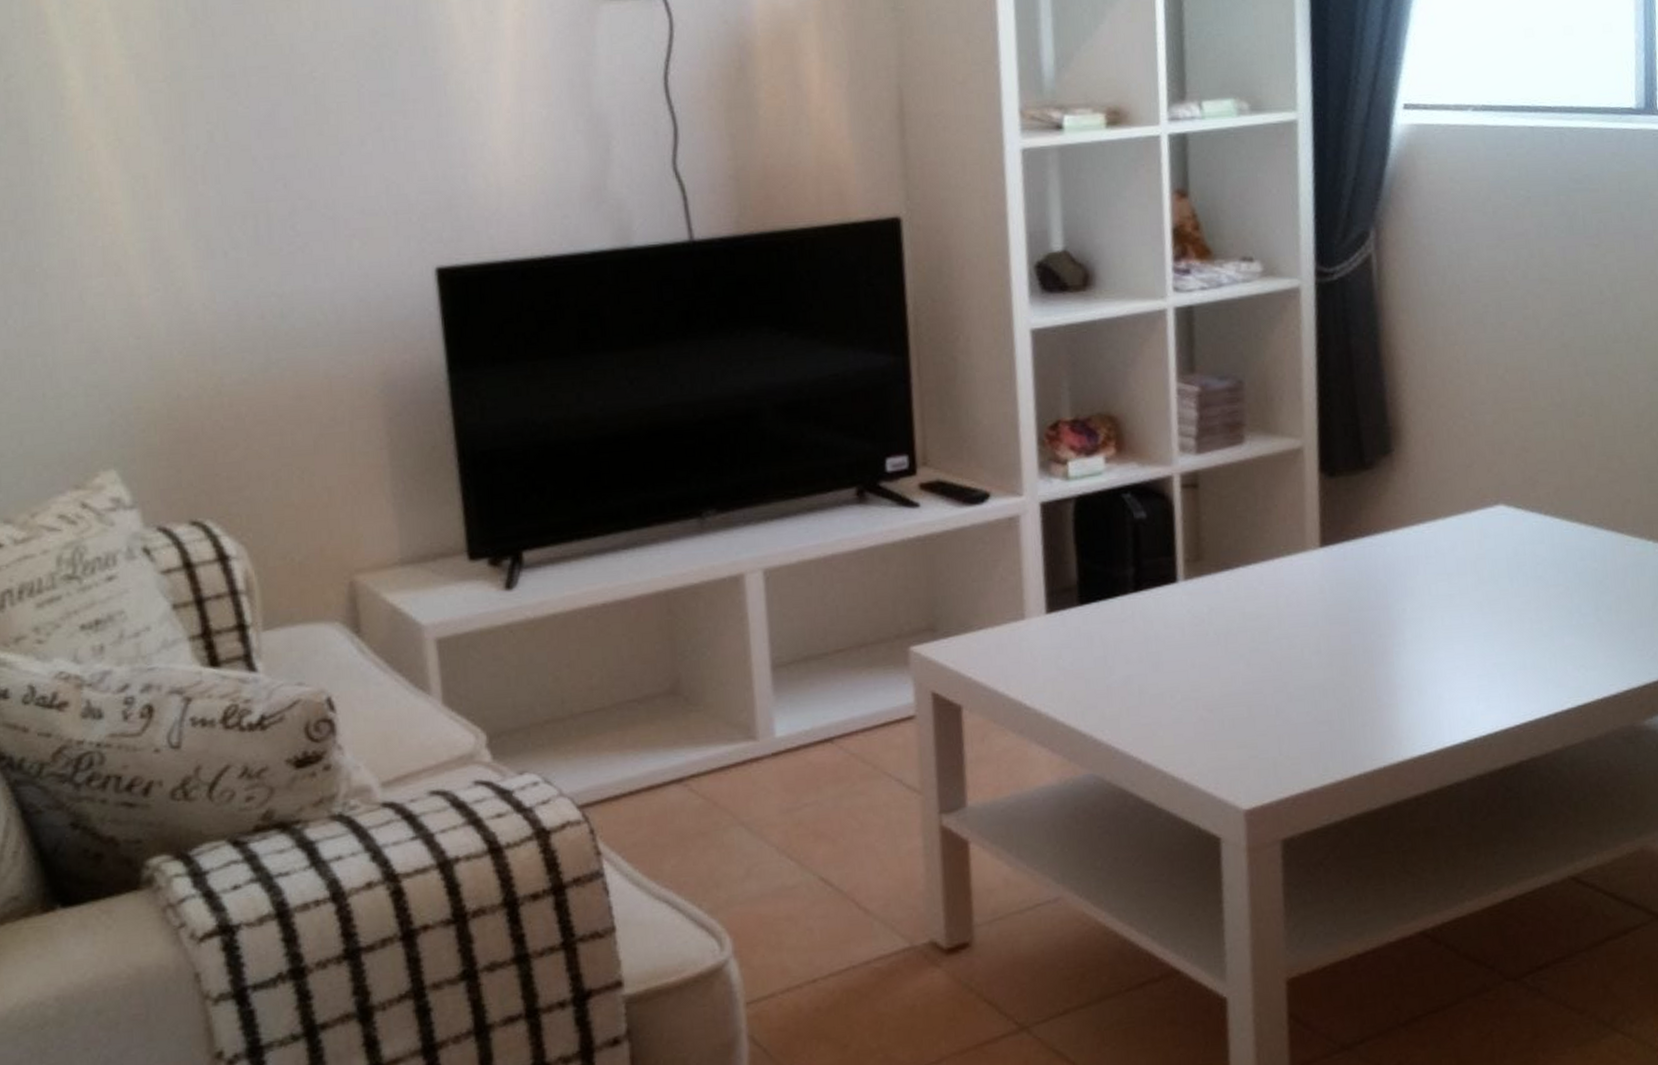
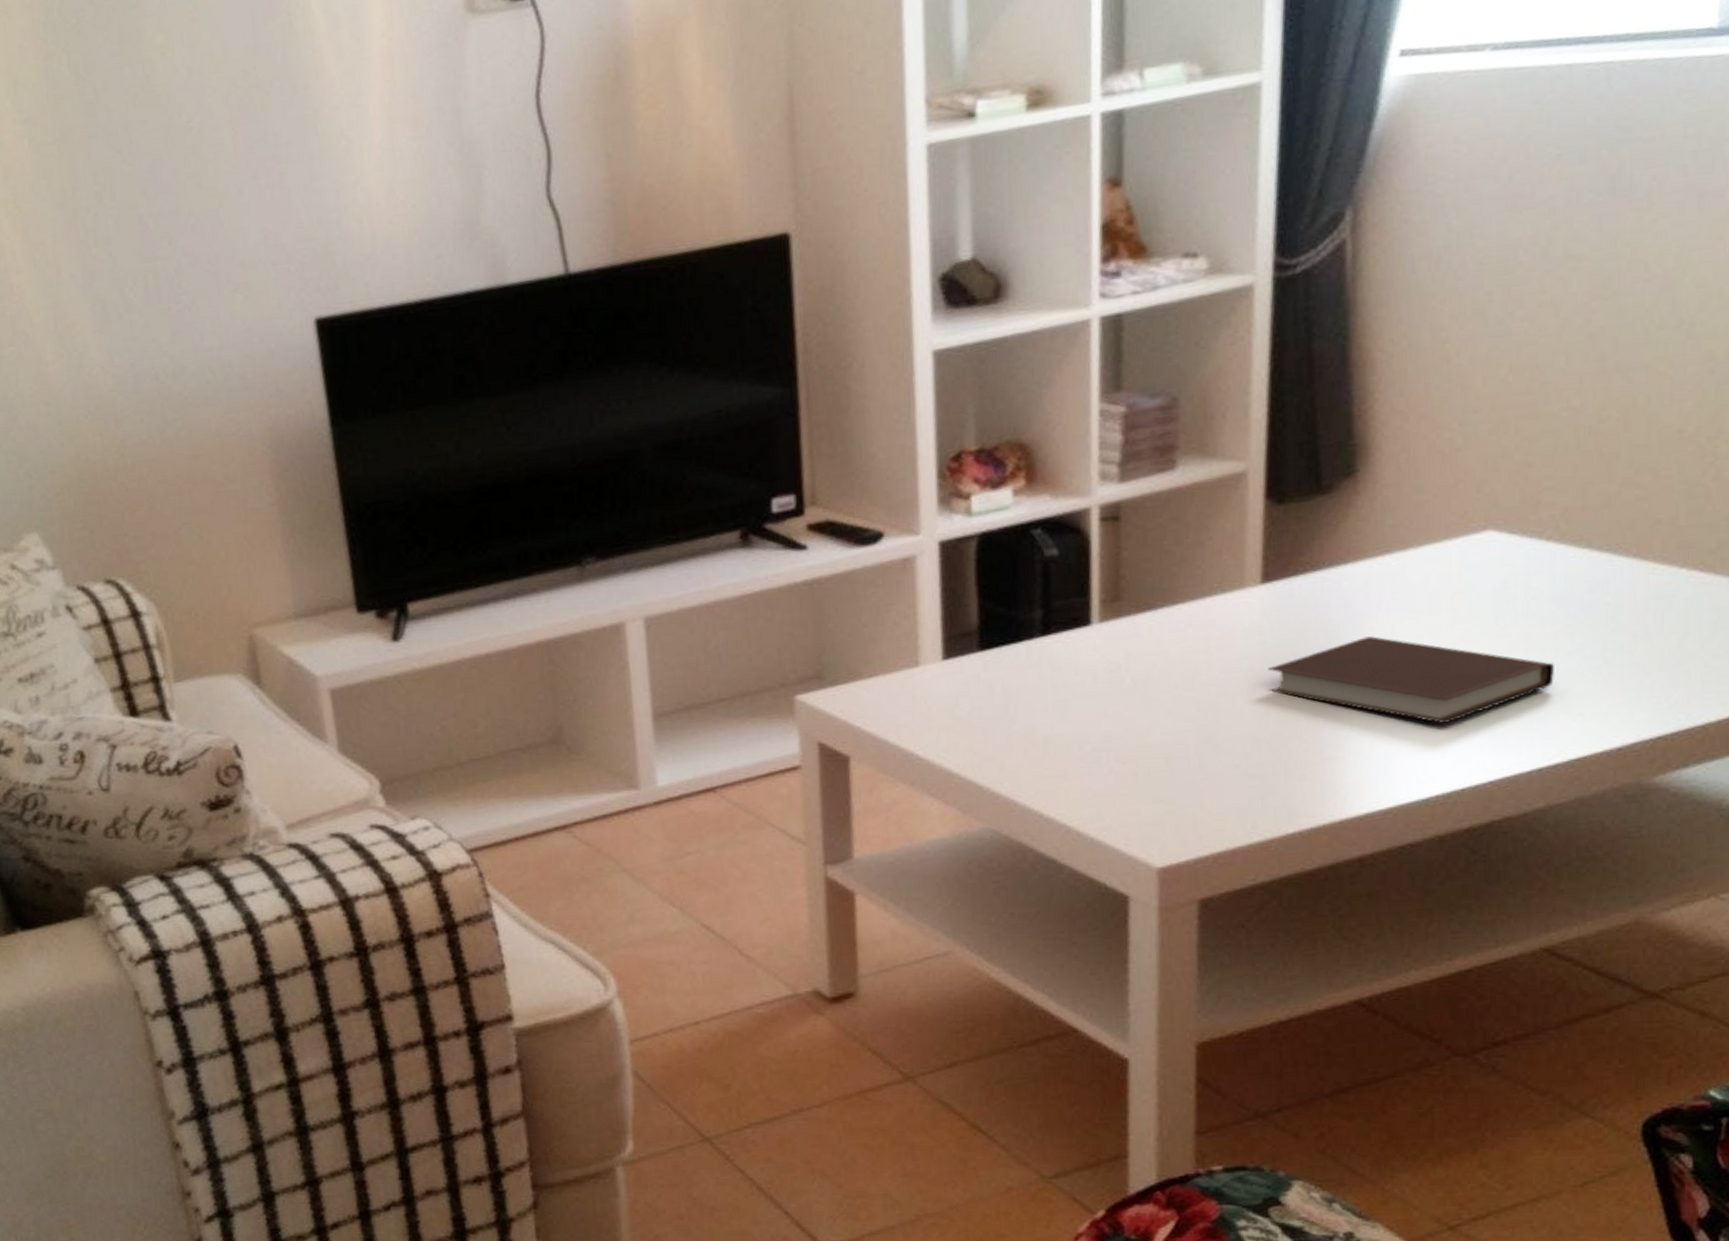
notebook: none [1329,595,1560,675] -> present [1267,636,1554,725]

